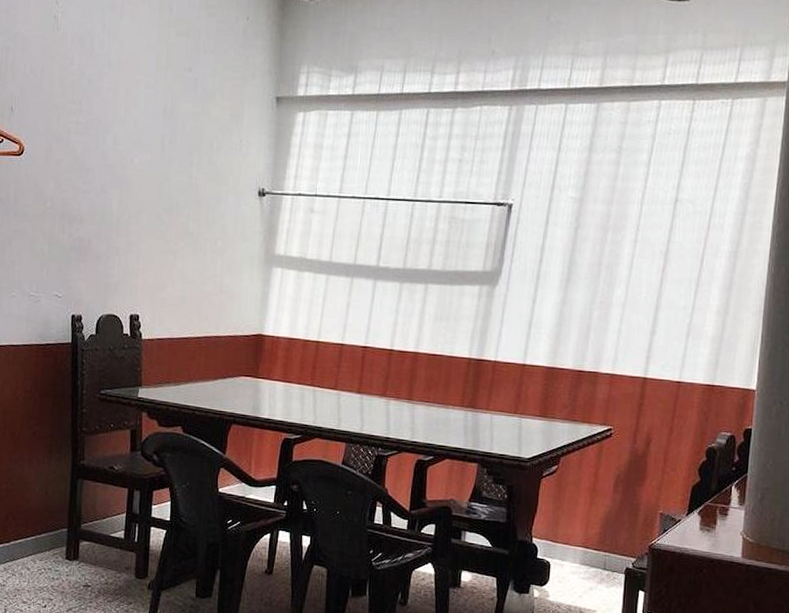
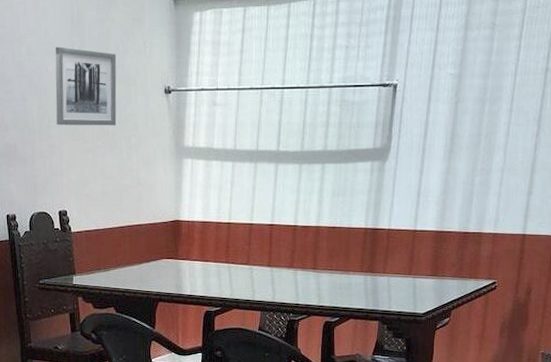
wall art: none [137,138,210,227] -> present [55,46,117,126]

